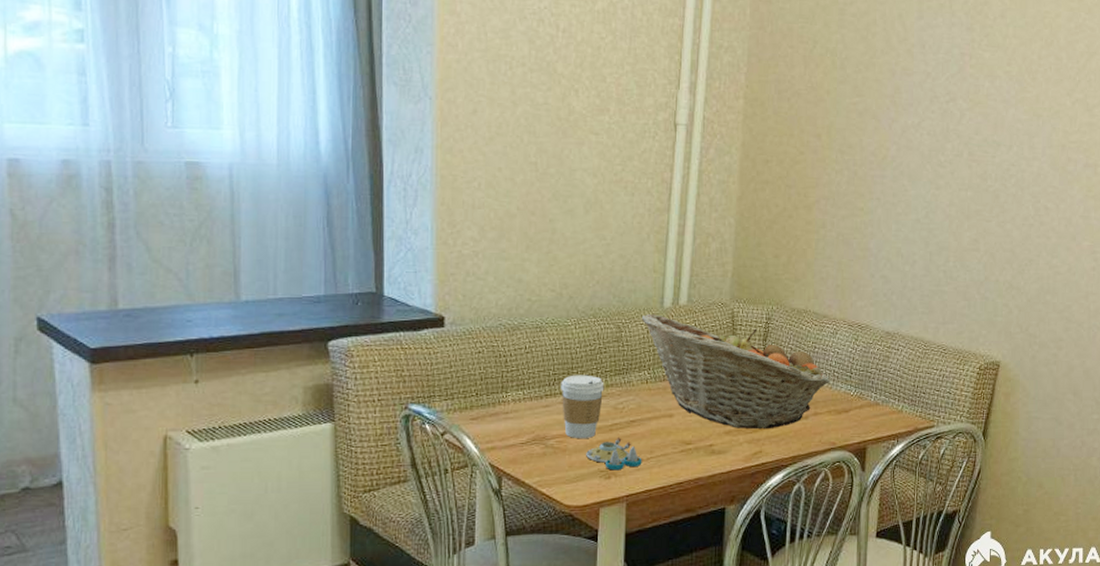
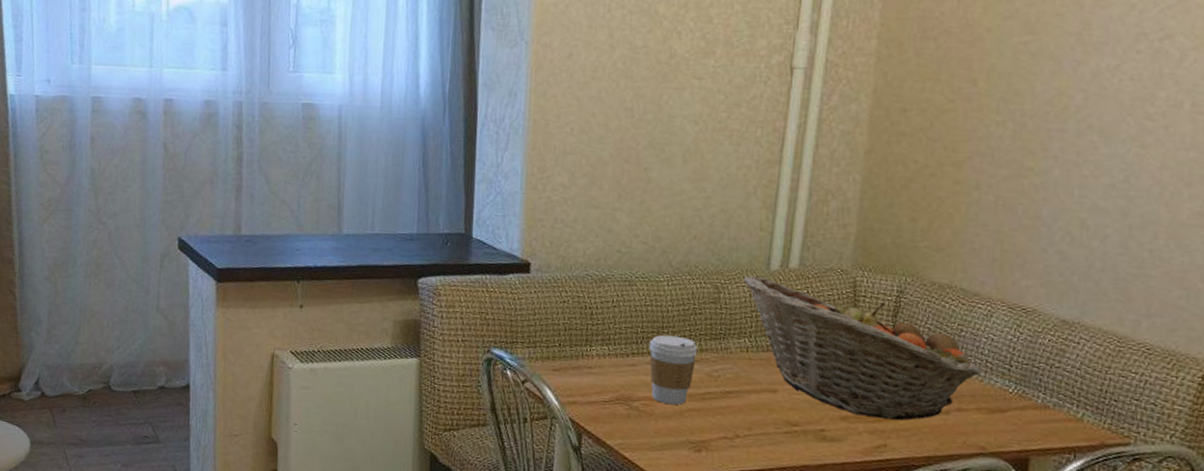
salt and pepper shaker set: present [586,438,642,471] -> none [674,408,739,445]

